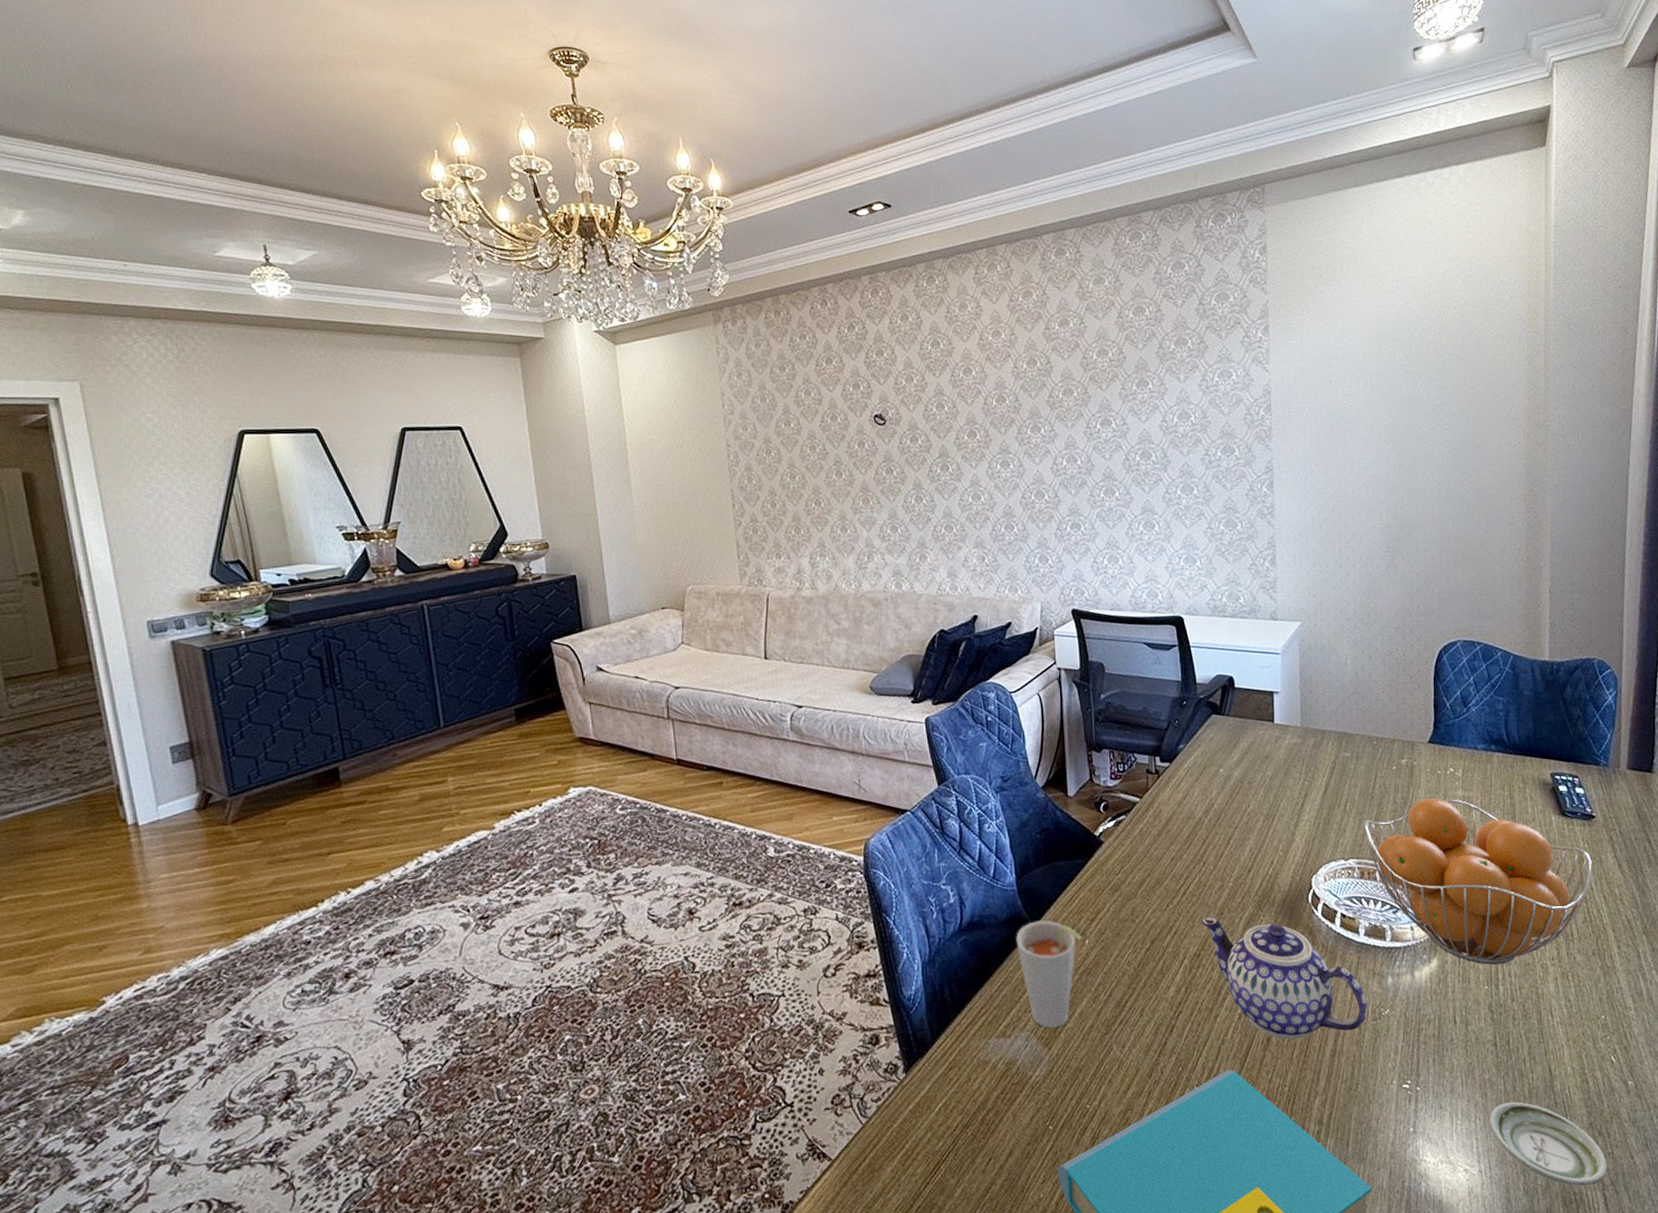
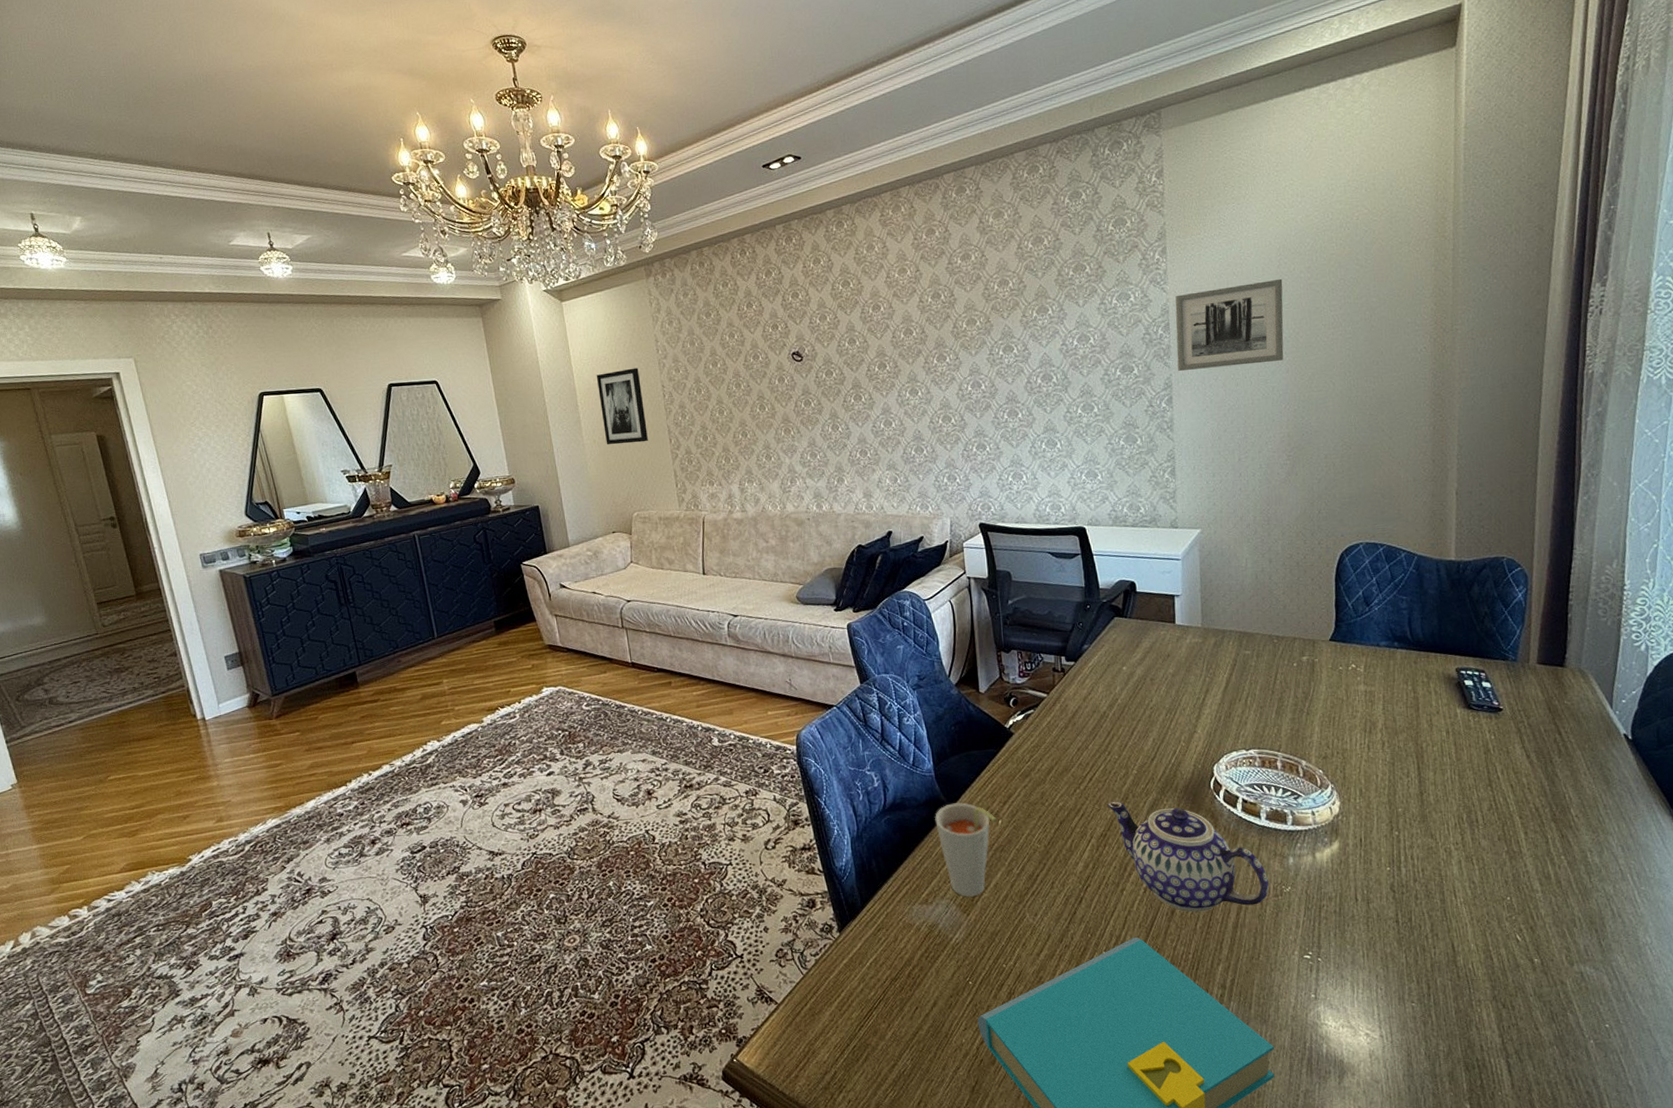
wall art: none [651,423,708,509] -> present [596,367,648,445]
wall art: none [1277,364,1384,454] -> present [1175,278,1284,371]
fruit basket: present [1364,798,1593,965] -> none [1265,692,1499,849]
saucer: present [1489,1102,1608,1187] -> none [1390,974,1512,1054]

